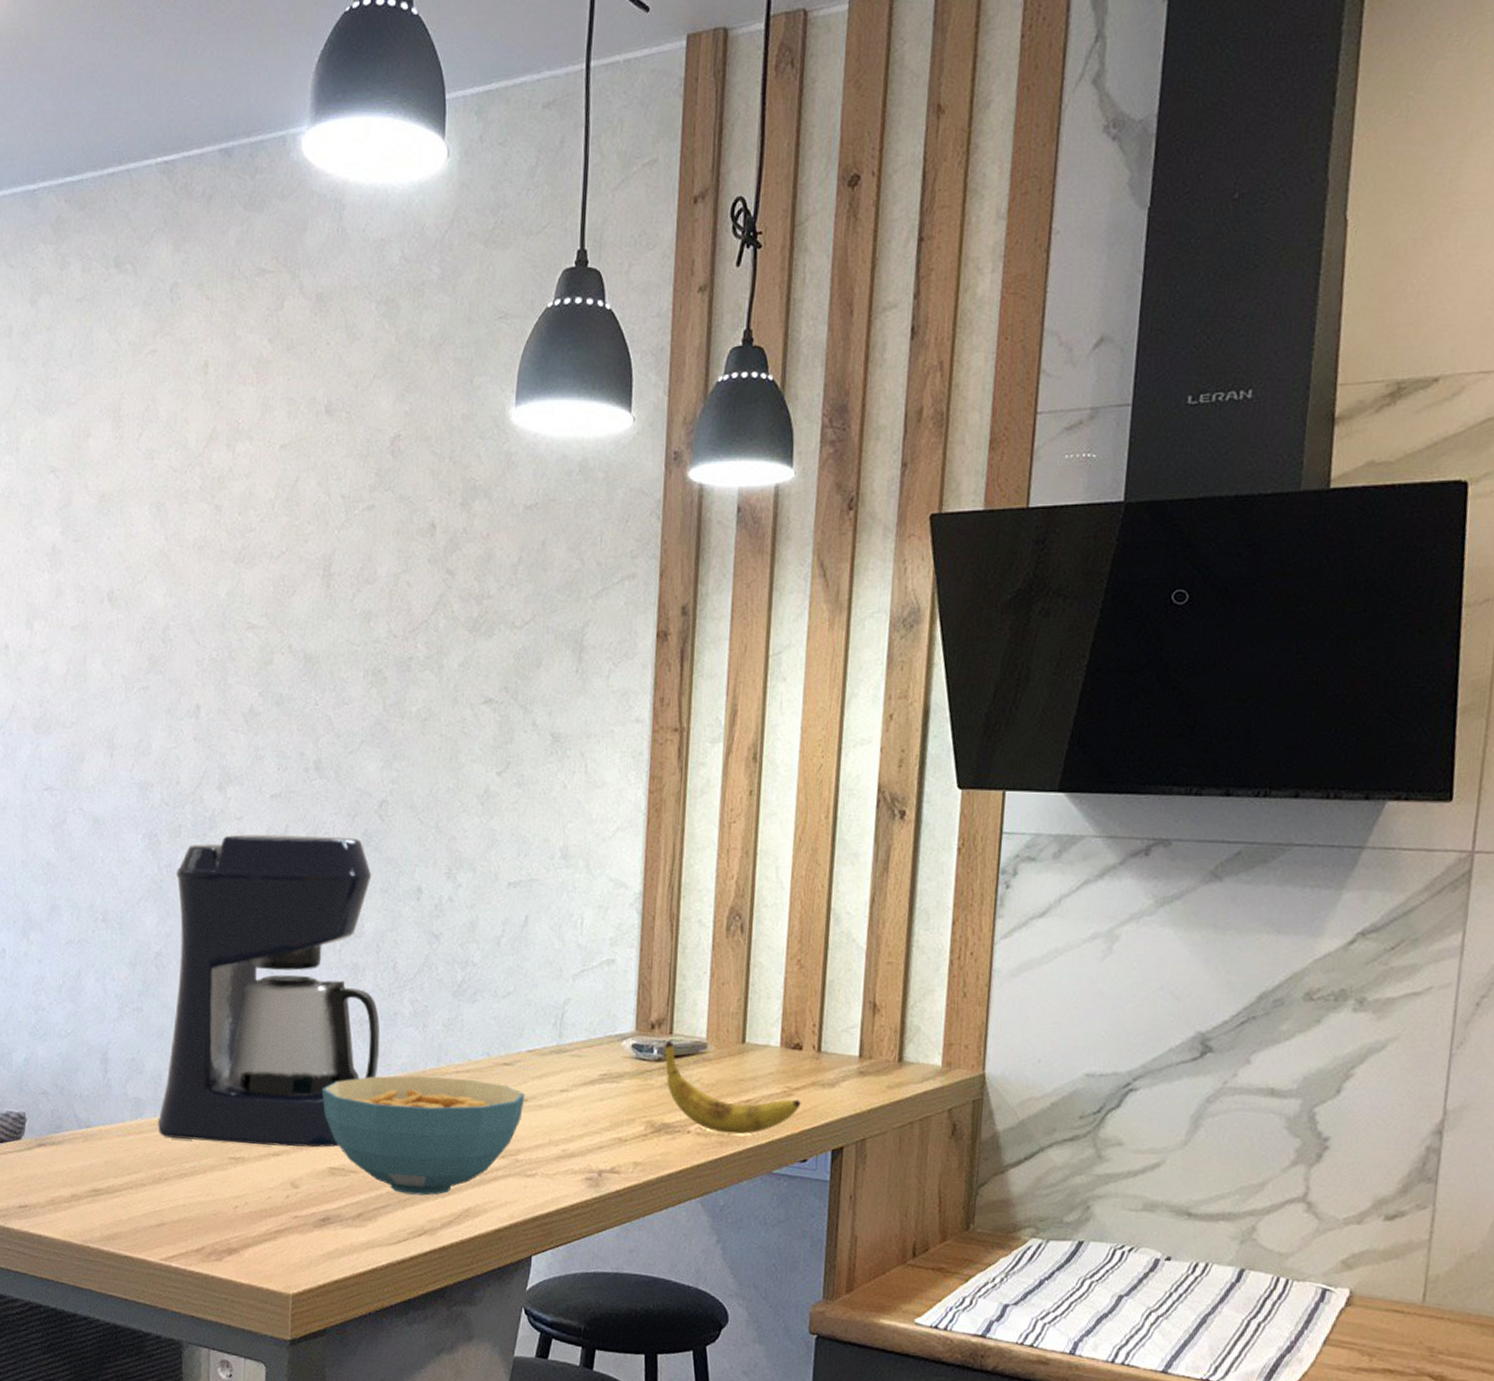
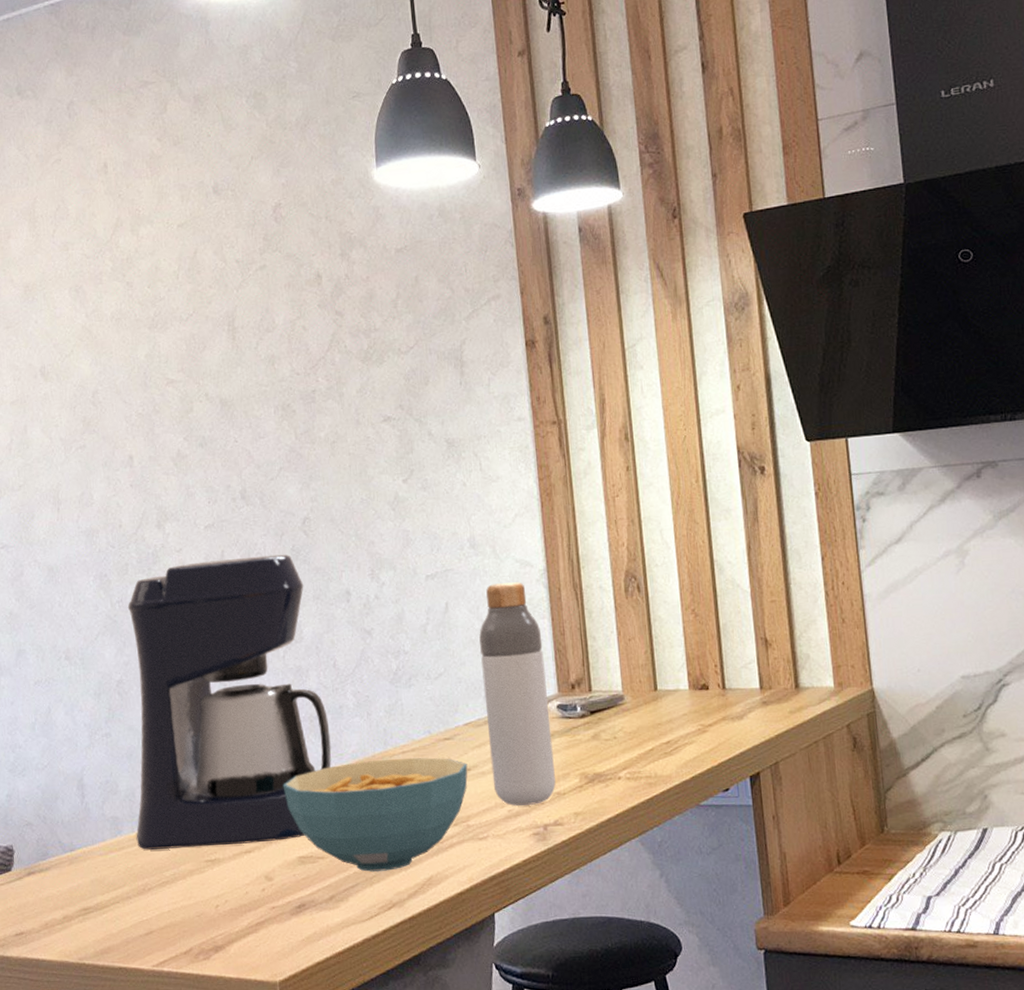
bottle: none [550,902,627,1148] -> present [479,582,556,806]
banana: present [664,1041,801,1135] -> none [586,698,716,775]

